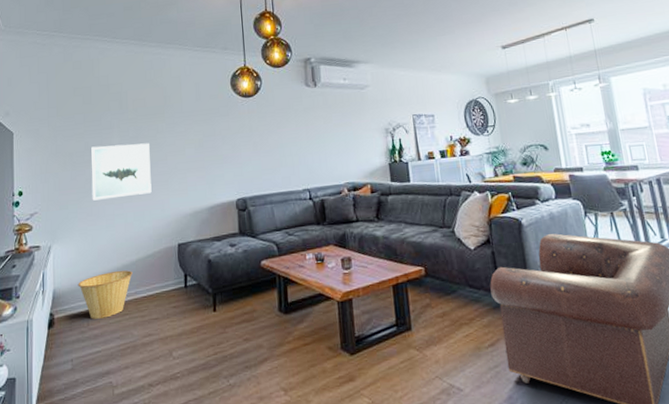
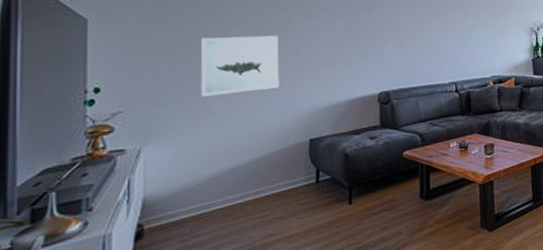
basket: present [78,270,132,319] -> none [178,170,252,226]

